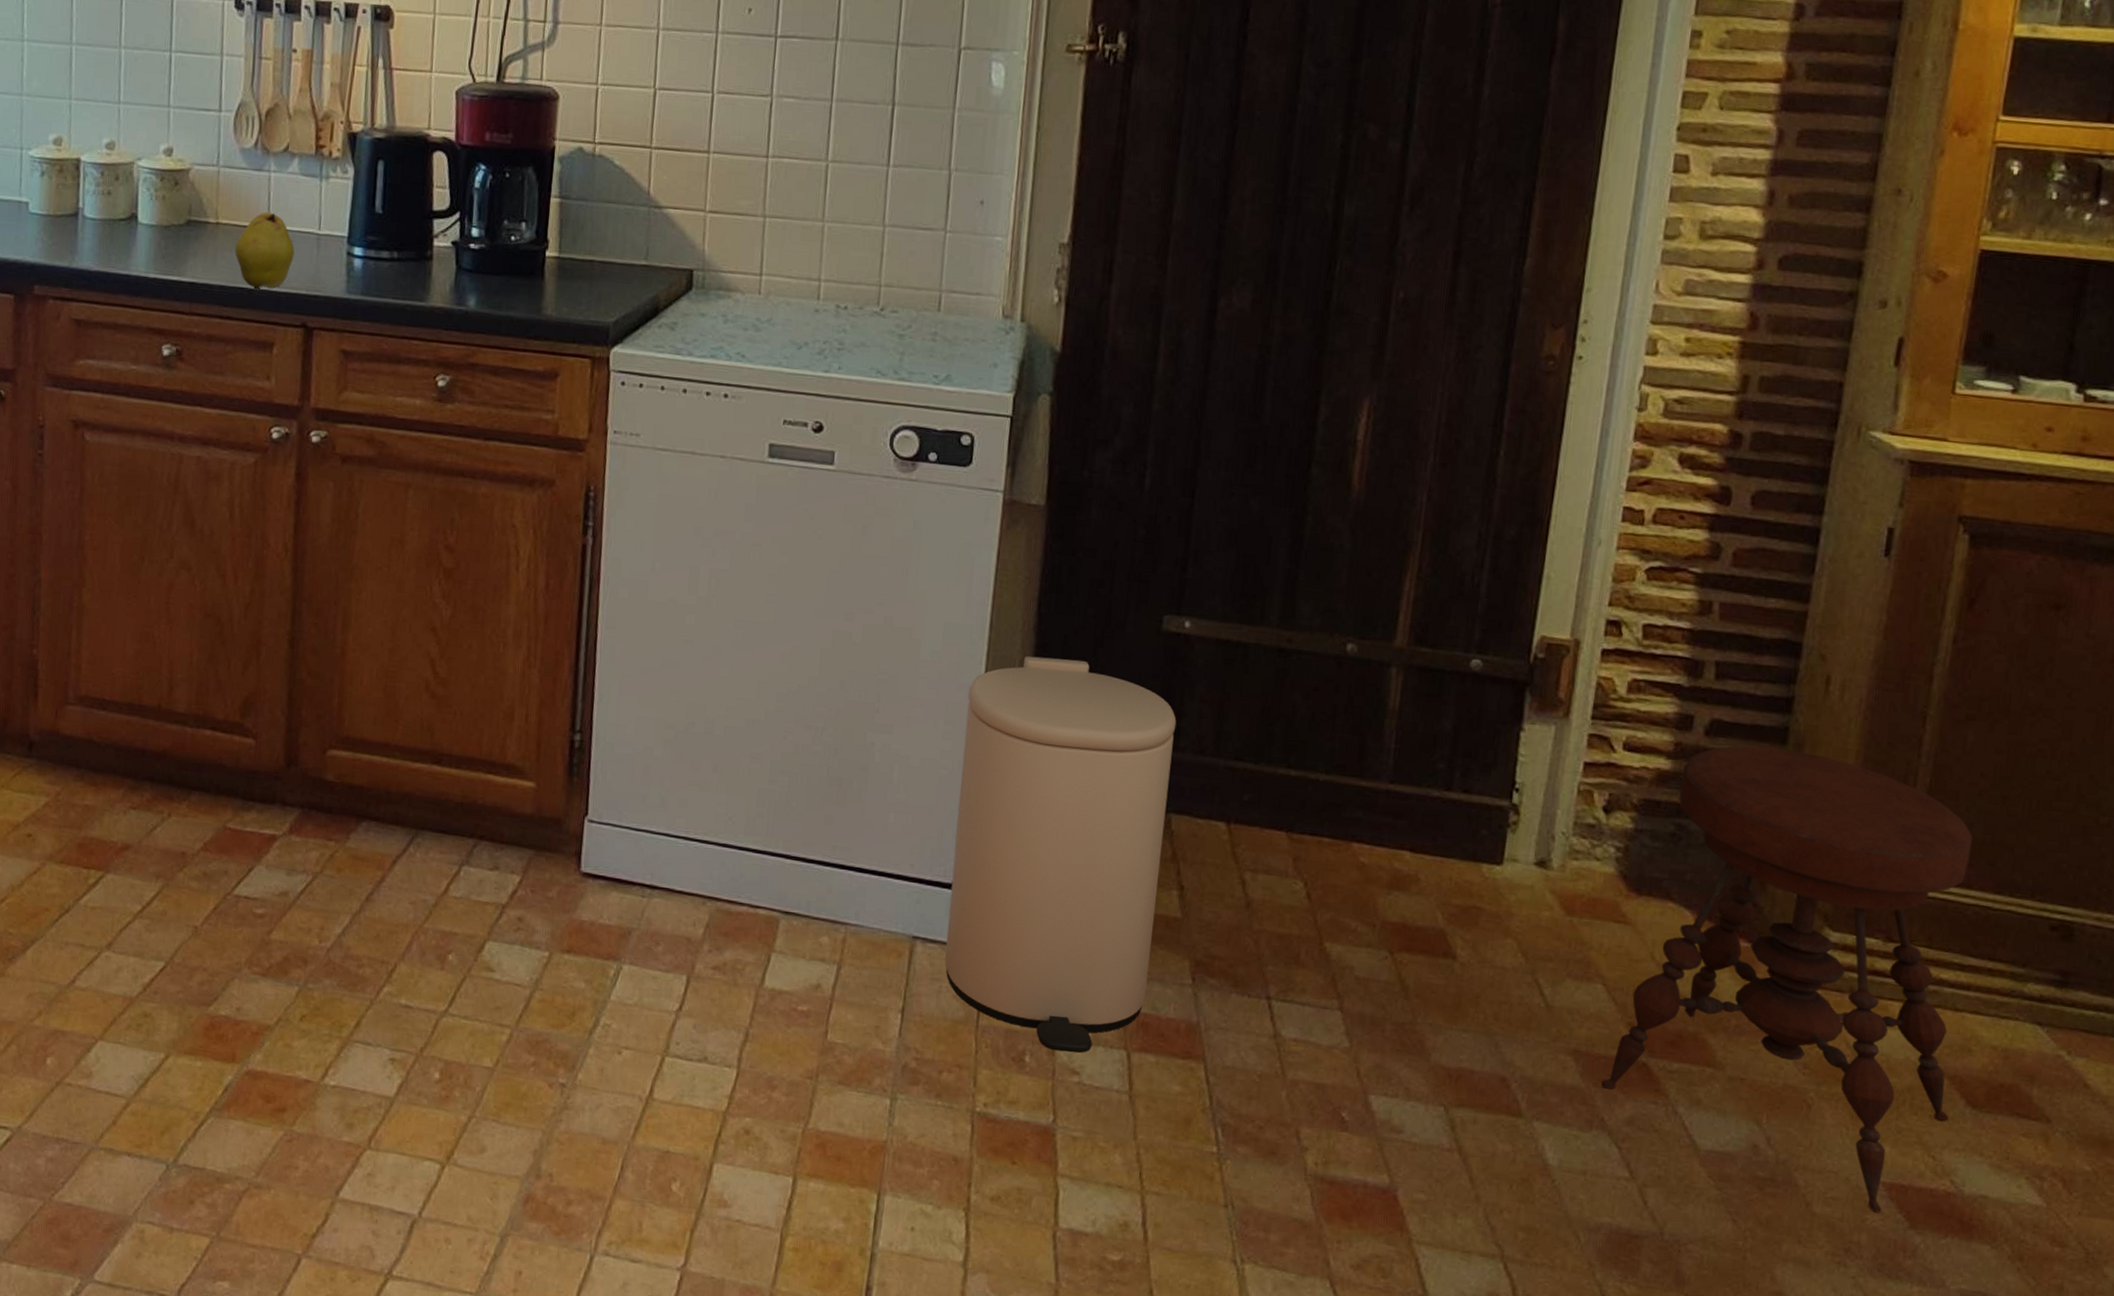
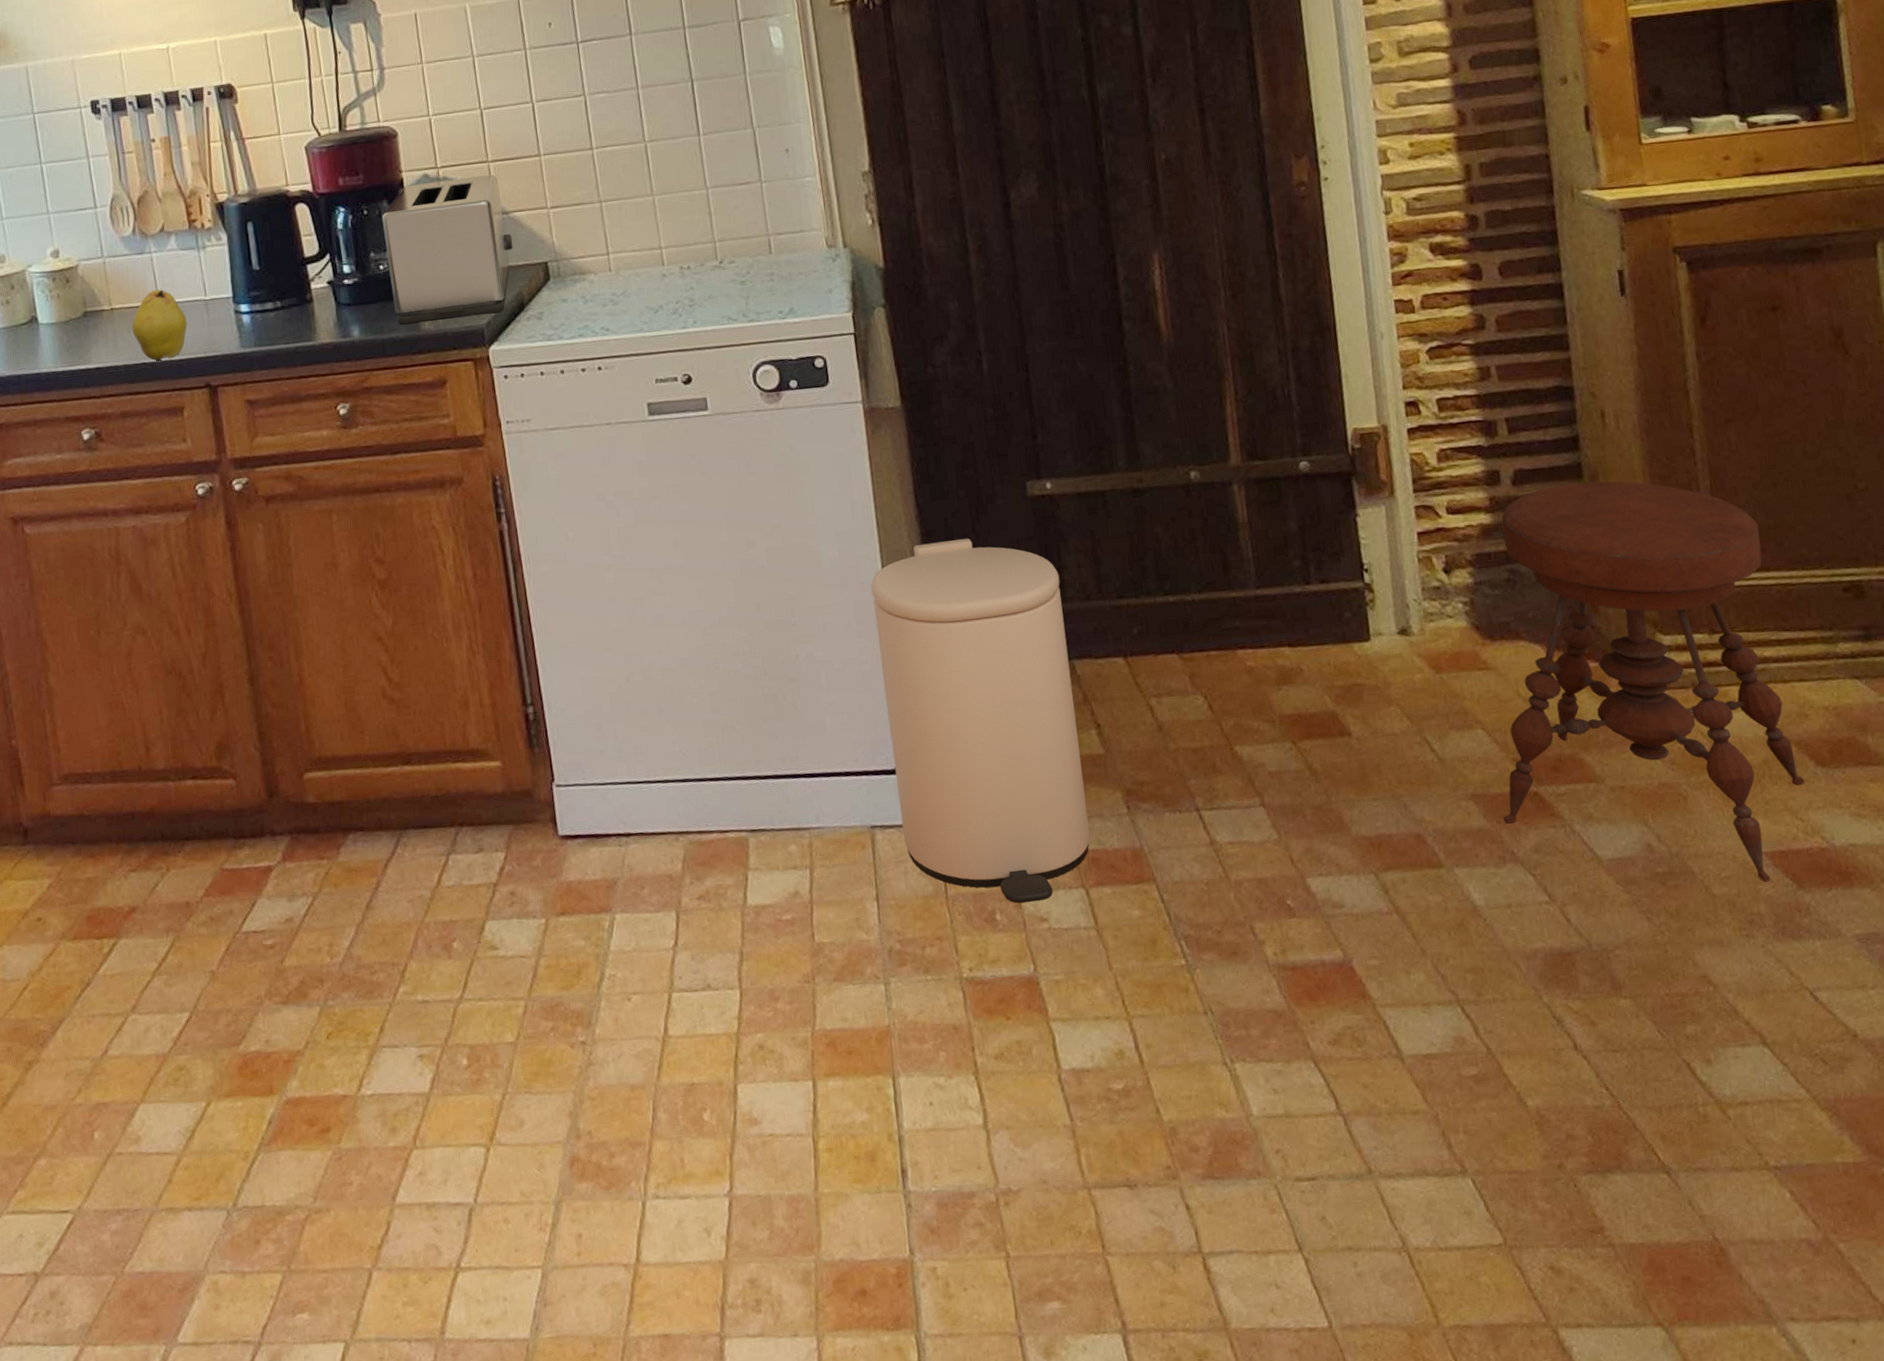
toaster: none [518,155,661,313] -> present [381,174,513,325]

